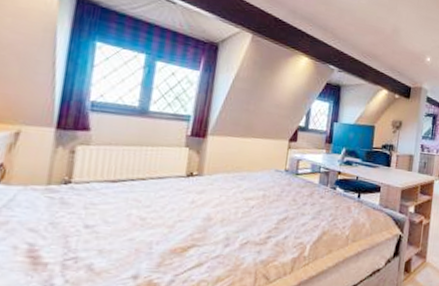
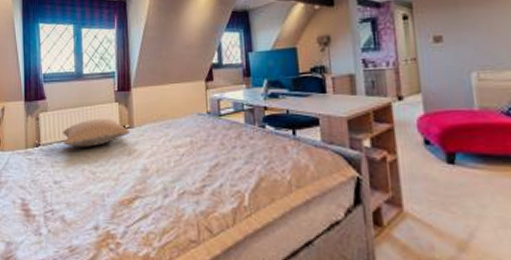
pillow: none [107,161,197,191] -> present [62,118,130,147]

